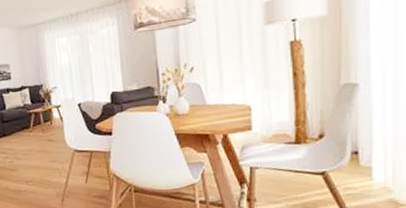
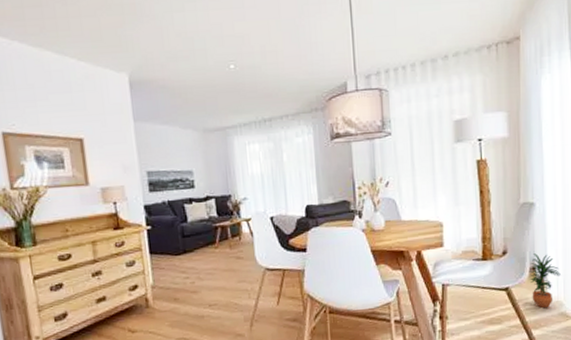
potted plant: none [350,137,389,194] -> present [529,253,561,308]

